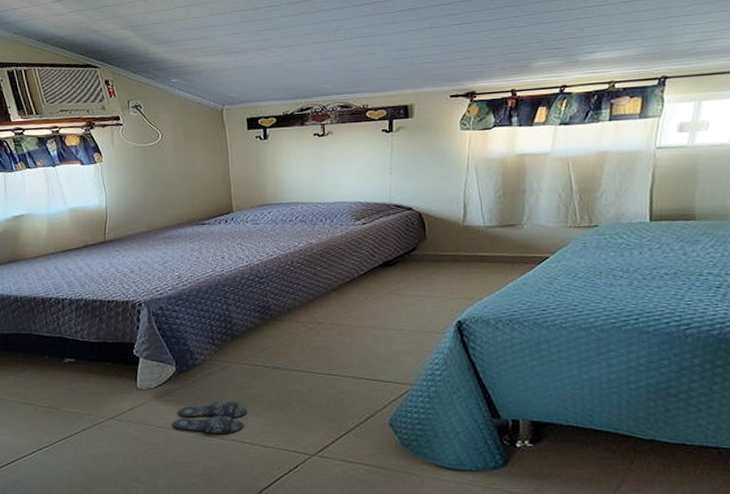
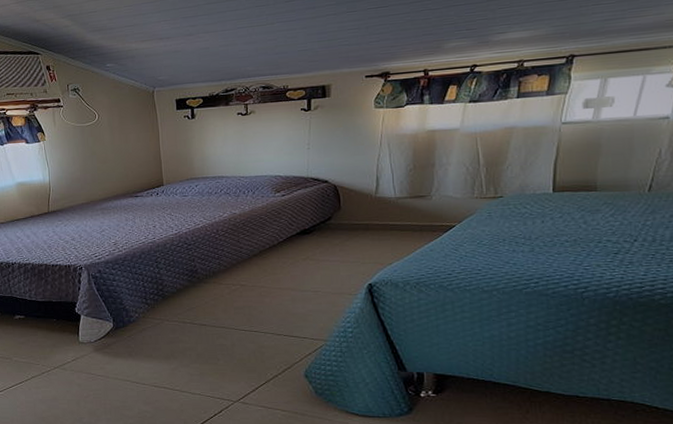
slippers: present [172,400,247,435] -> none [110,353,177,383]

